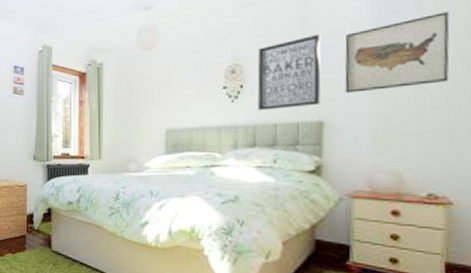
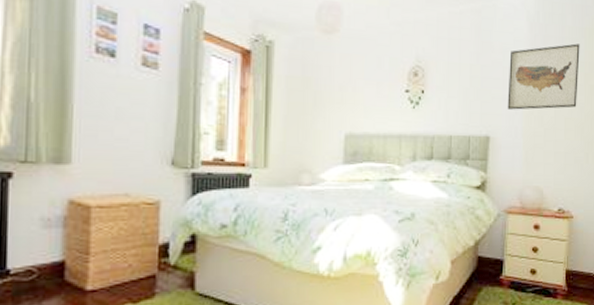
wall art: present [257,33,322,111] -> none [436,46,492,121]

